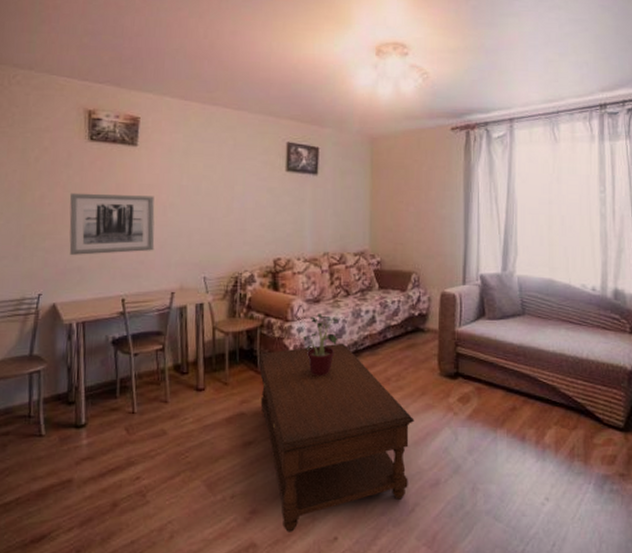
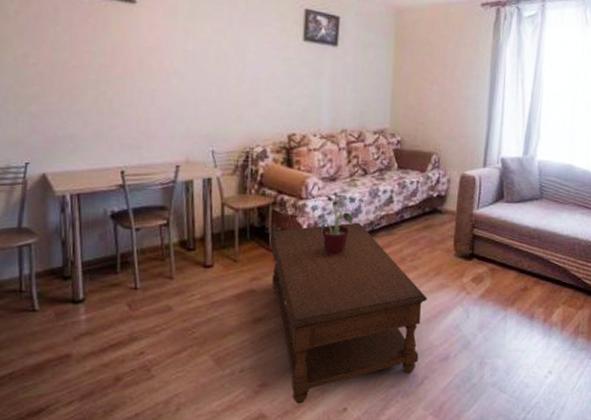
wall art: present [69,193,155,255] -> none [58,52,157,122]

